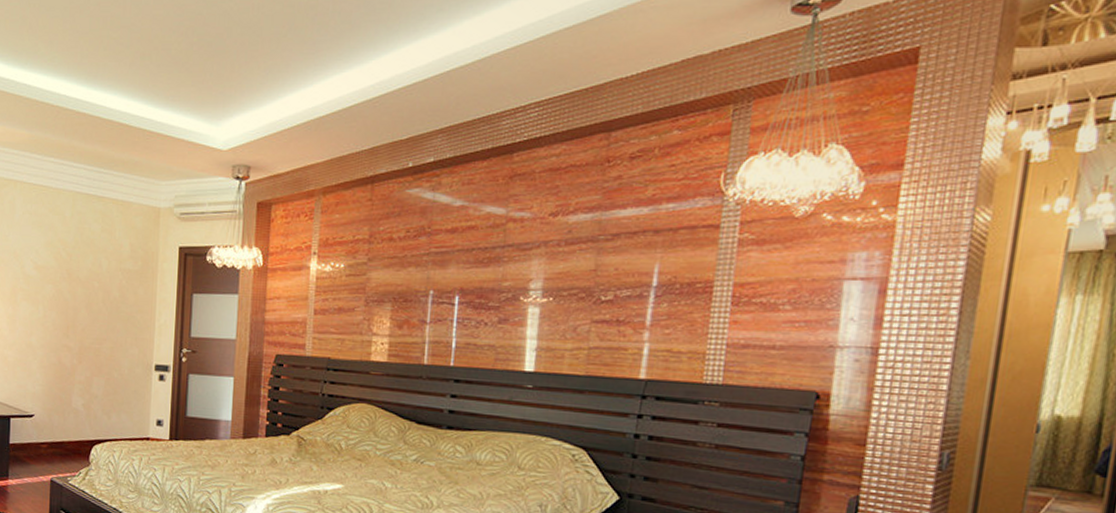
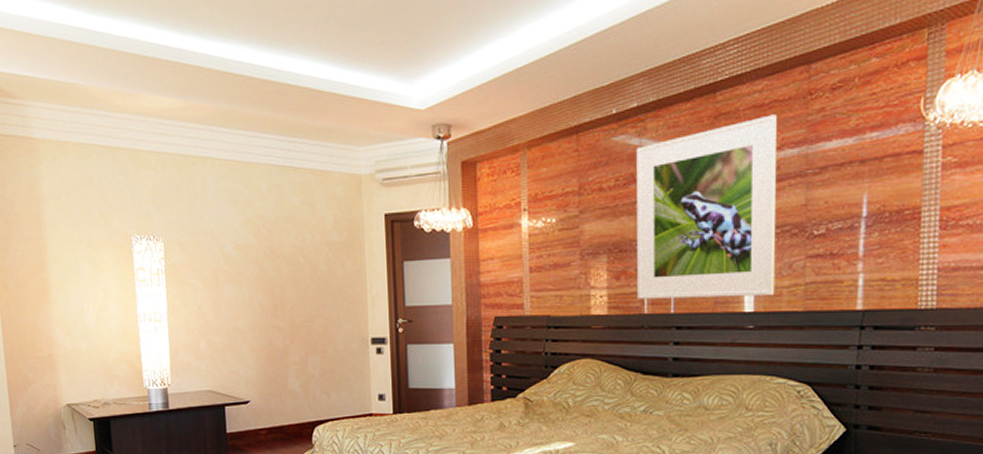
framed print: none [418,179,573,358] -> present [637,114,777,299]

